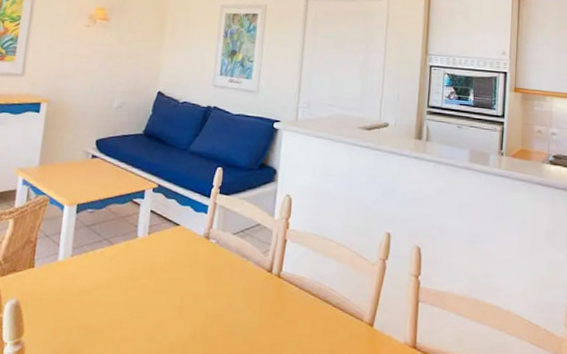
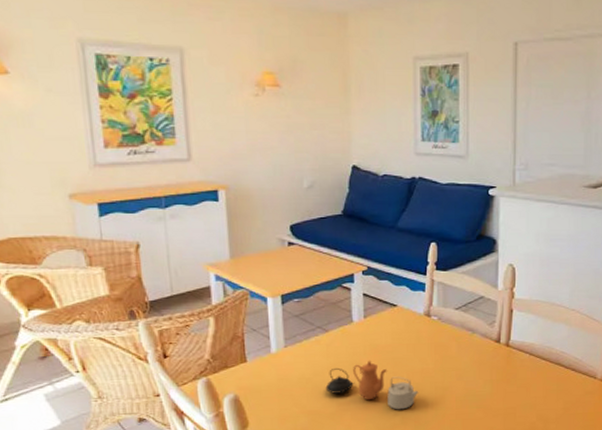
teapot: none [101,277,190,335] -> present [325,360,419,410]

